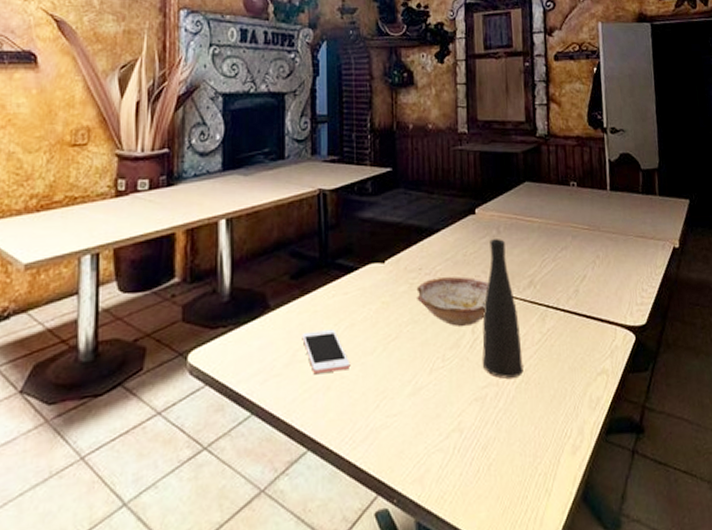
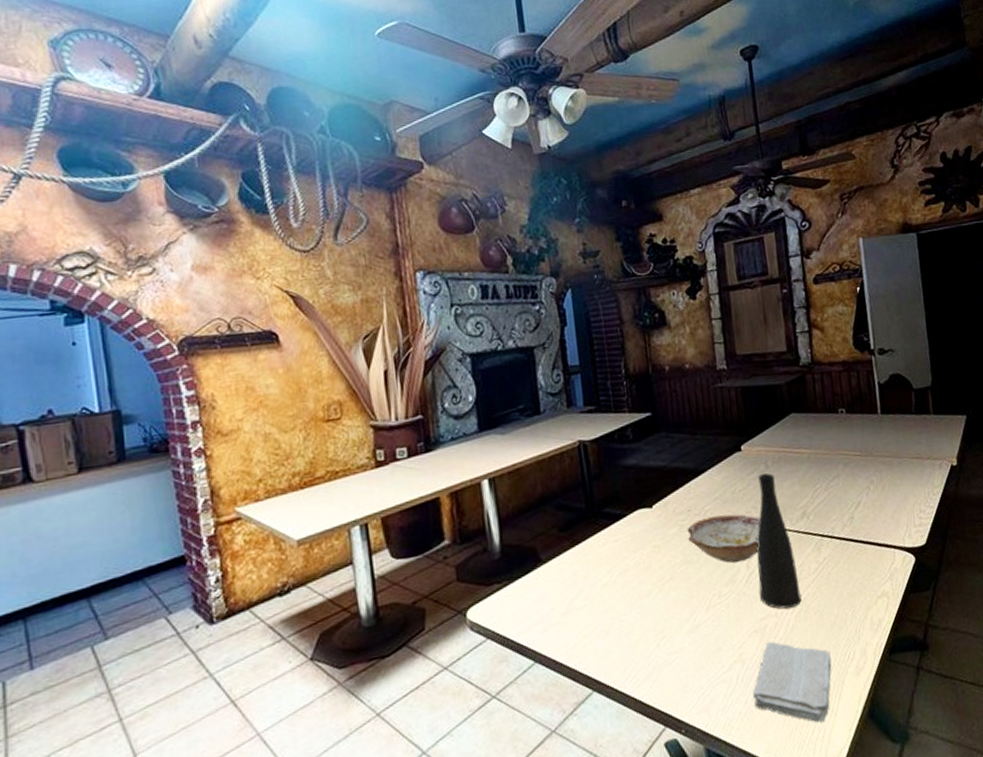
cell phone: present [302,329,351,375] -> none [576,576,628,621]
washcloth: none [469,411,549,503] -> present [753,641,832,723]

